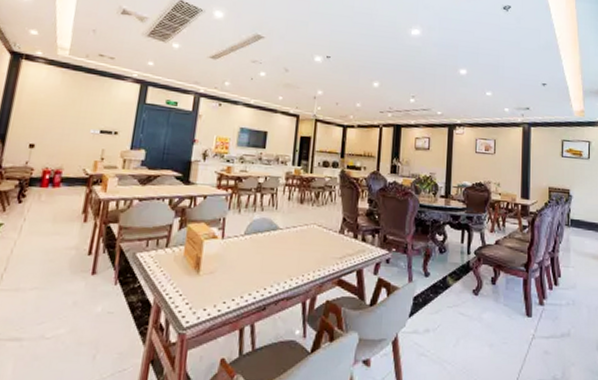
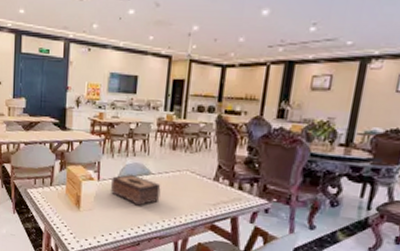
tissue box: none [236,231,289,265] -> present [111,174,161,206]

